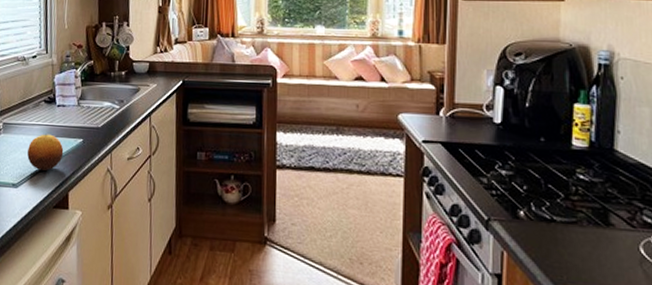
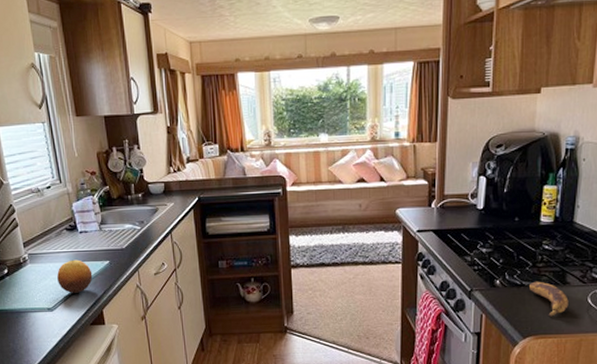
banana: none [562,217,615,266] -> present [530,281,569,317]

